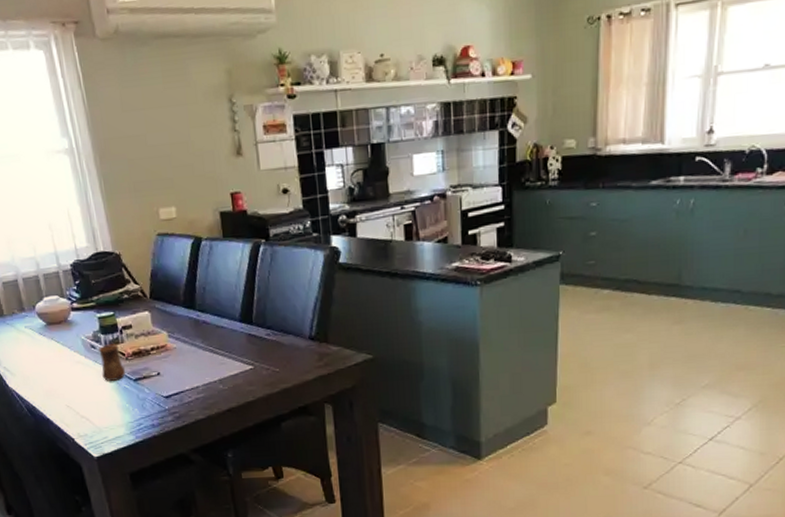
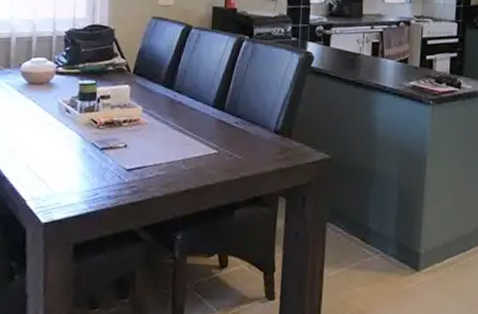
cup: present [99,344,126,381] -> none [70,111,94,147]

